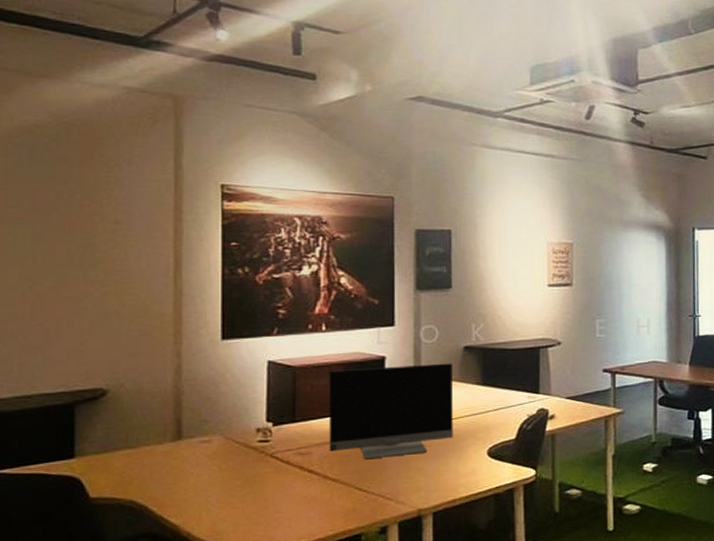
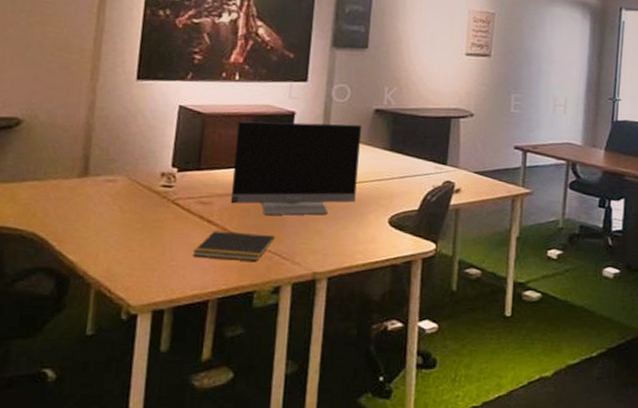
notepad: none [297,477,377,507] -> present [193,231,275,262]

